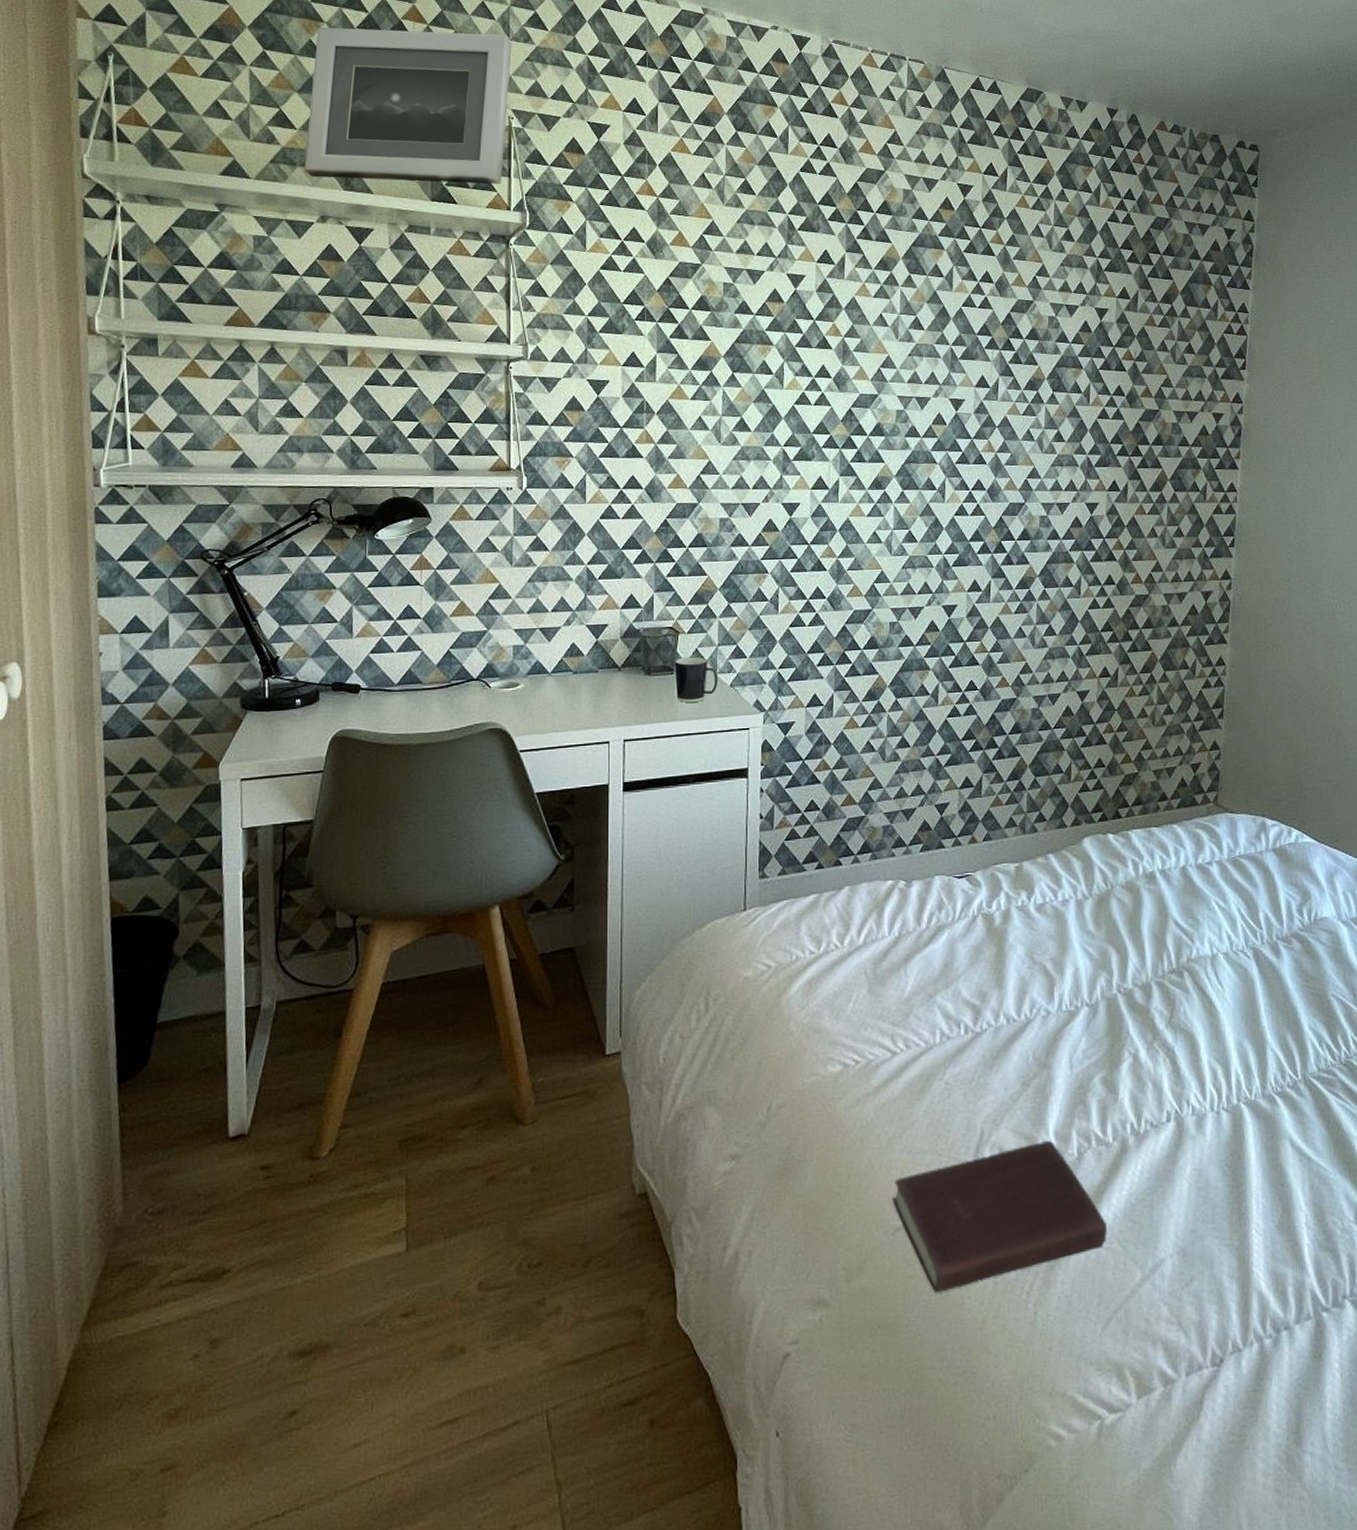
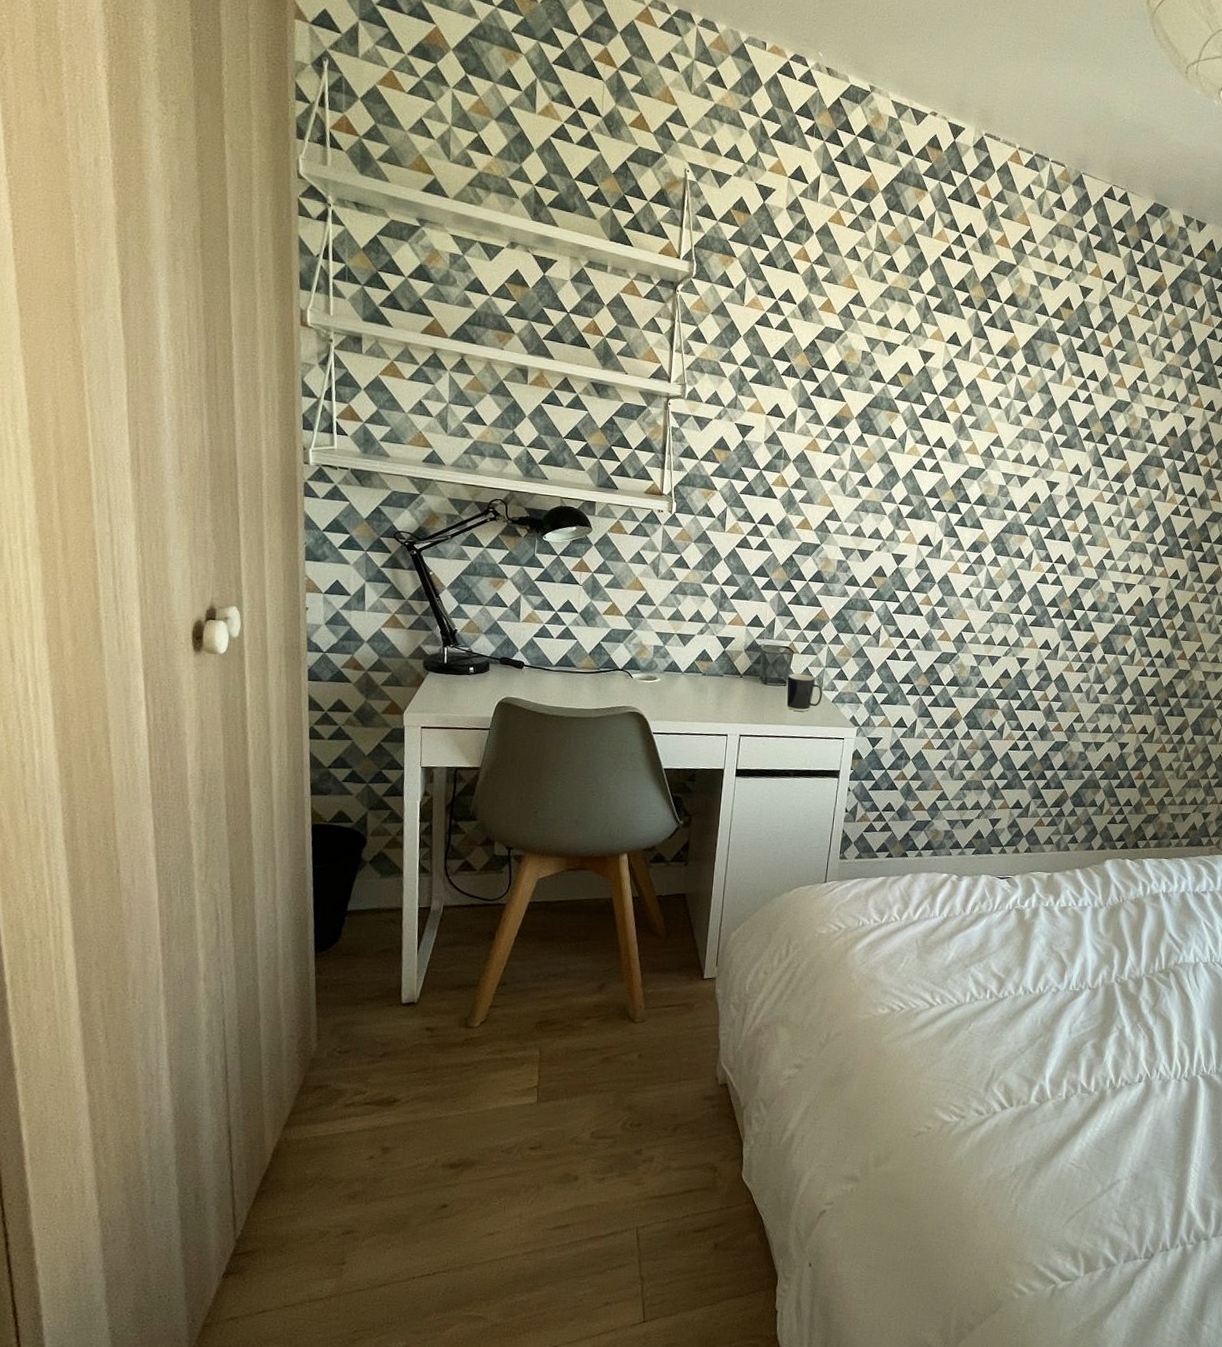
picture frame: present [303,27,512,184] -> none [497,58,693,233]
book: present [892,1140,1108,1292] -> none [917,1084,1081,1182]

